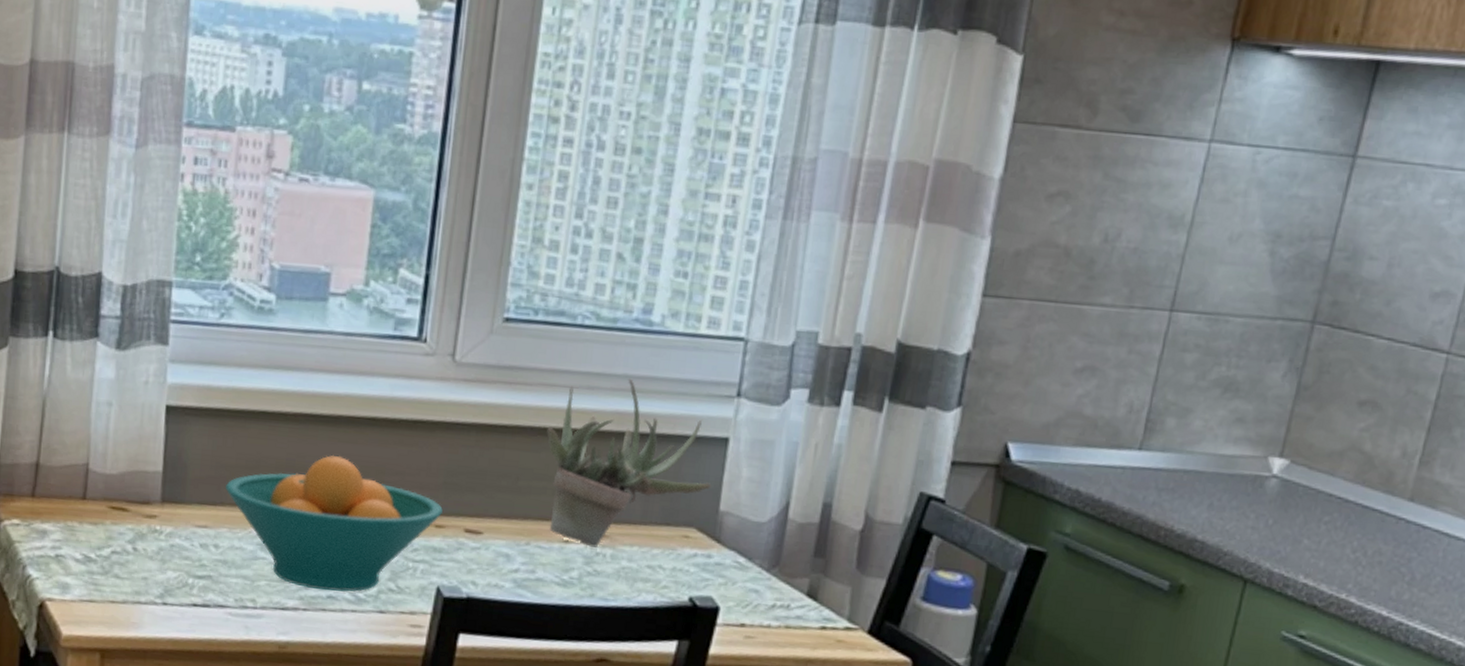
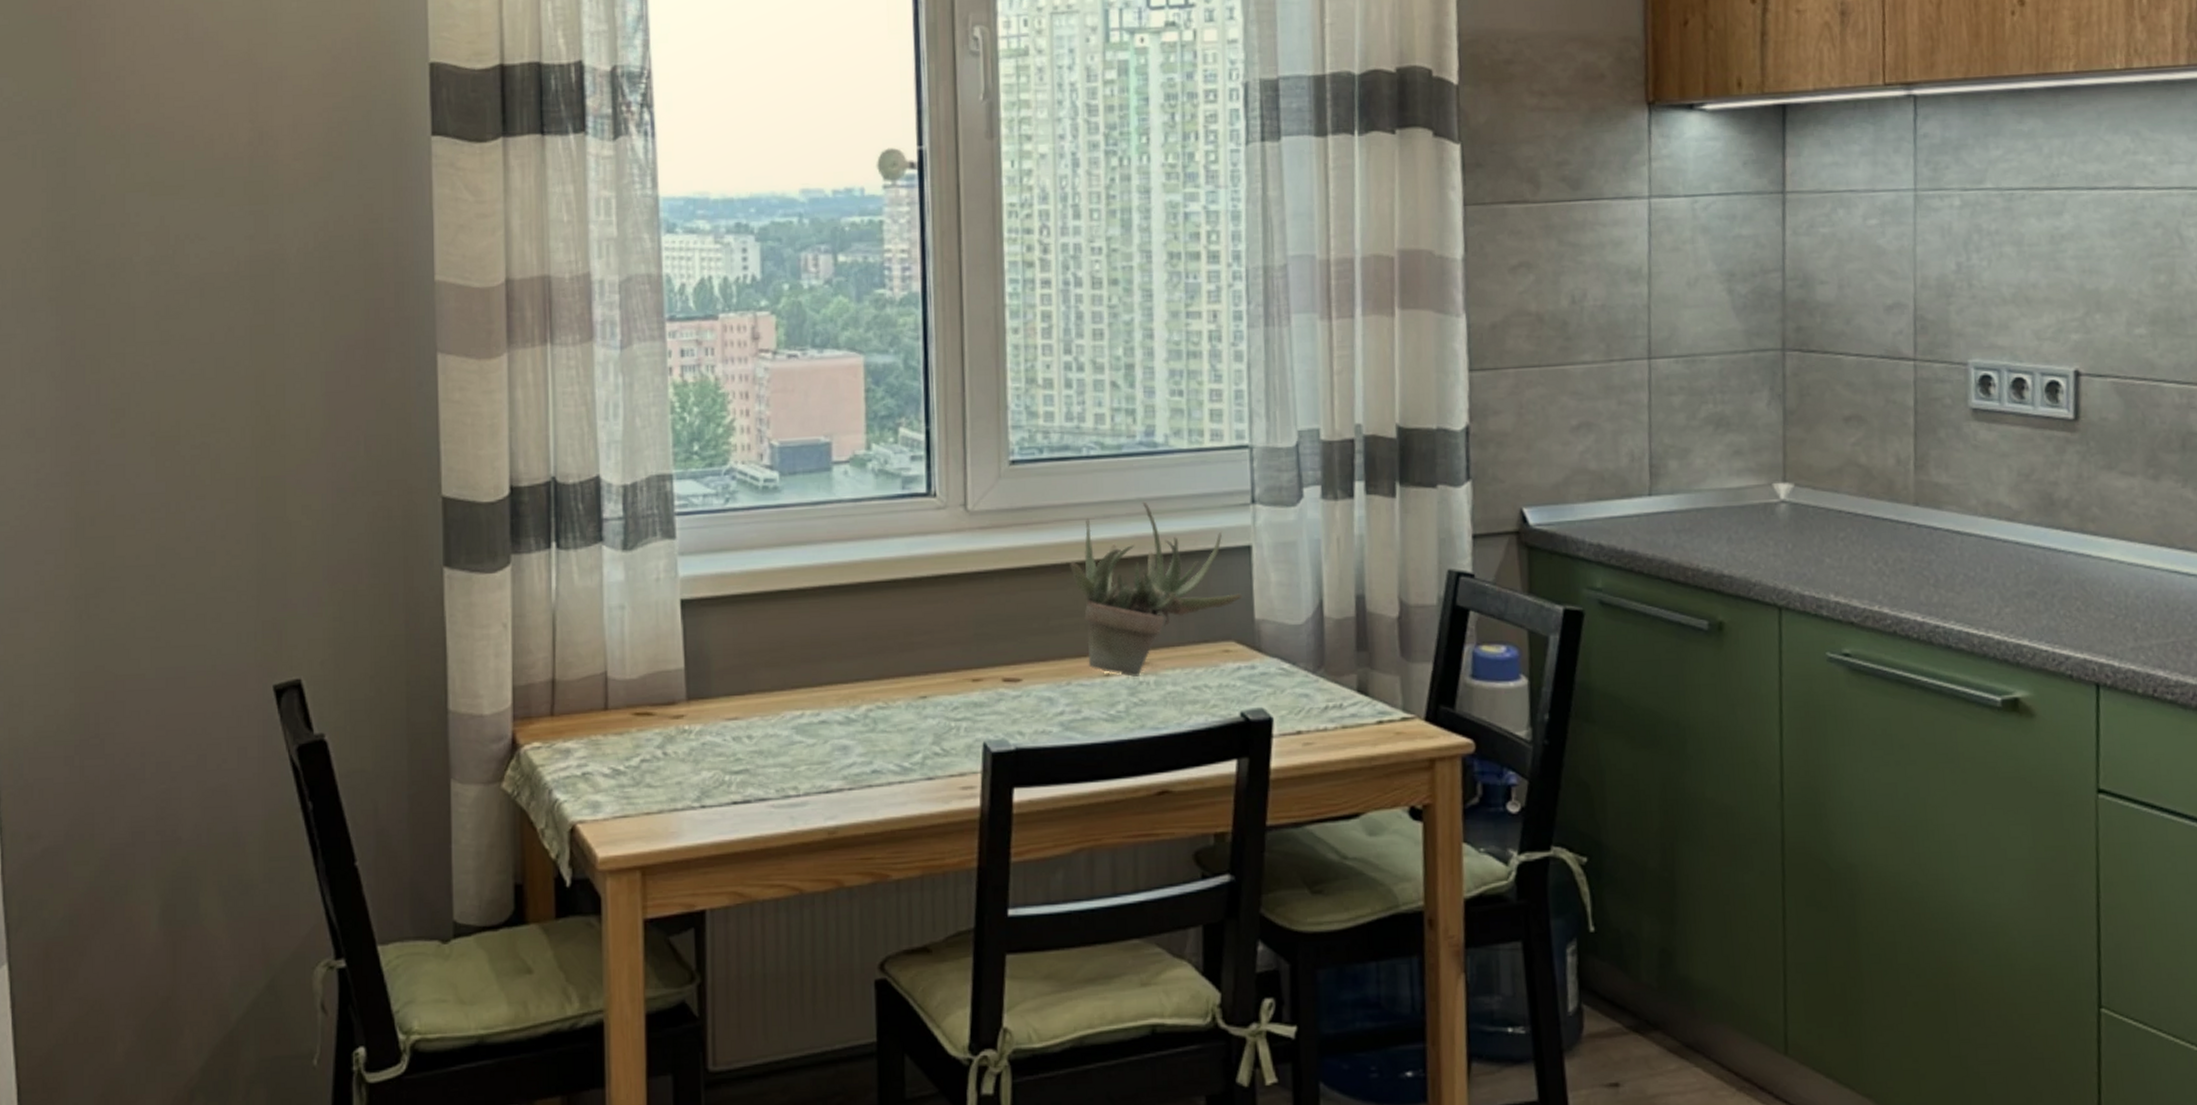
fruit bowl: present [225,455,443,592] -> none [752,623,977,766]

